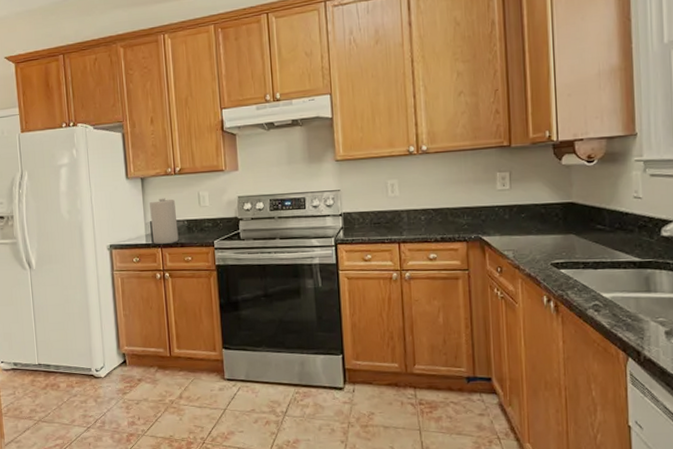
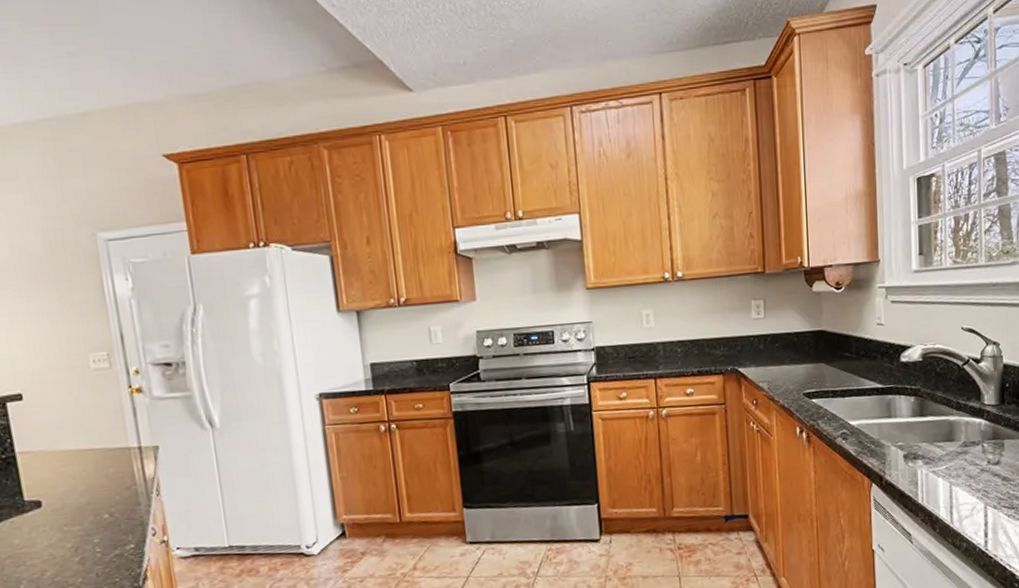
paper towel holder: present [150,198,179,245] -> none [368,334,407,391]

